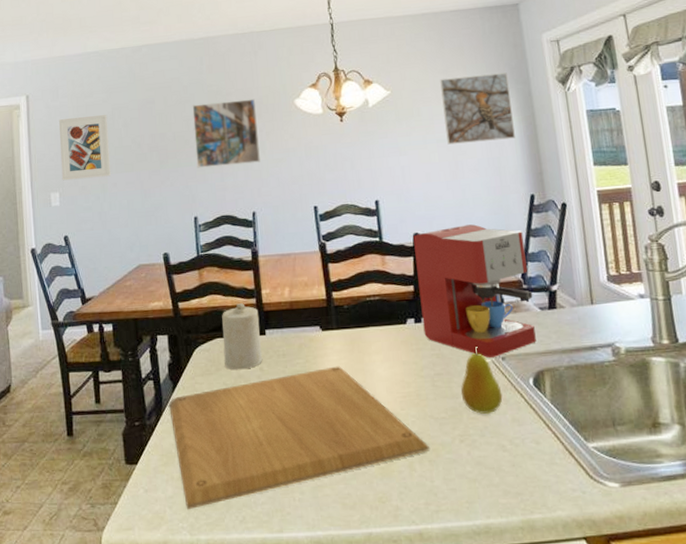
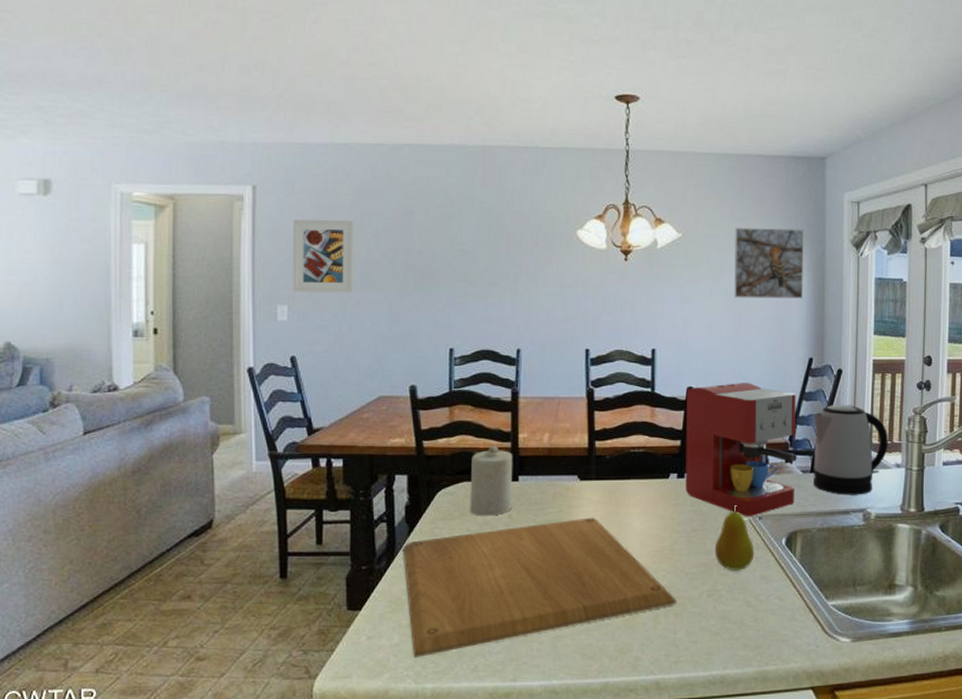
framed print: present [192,98,260,168] -> none [458,222,532,295]
kettle: none [543,237,628,331] -> present [812,404,889,495]

